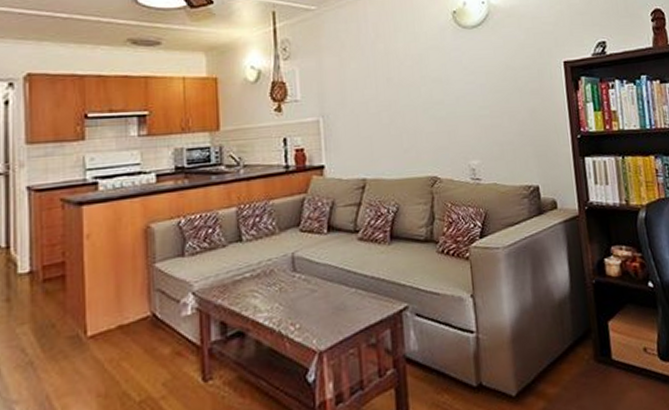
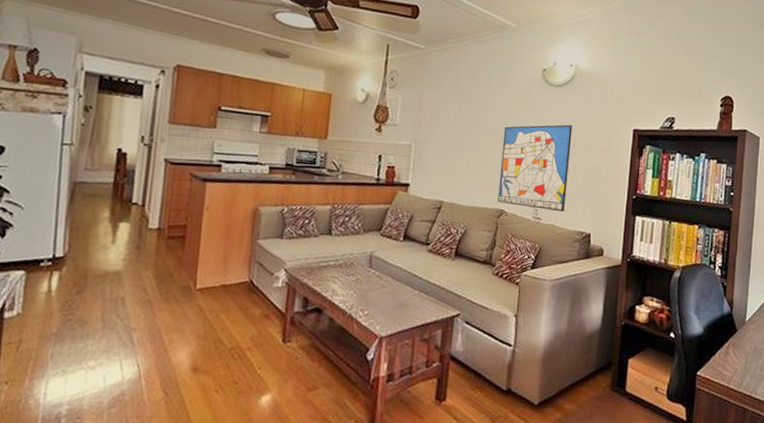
wall art: none [421,68,506,169] -> present [497,124,573,213]

